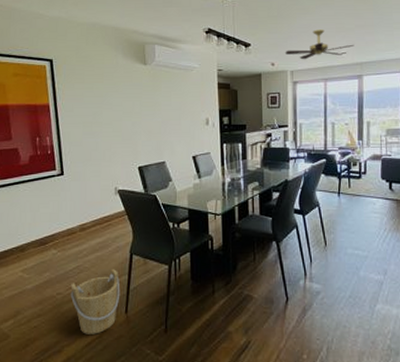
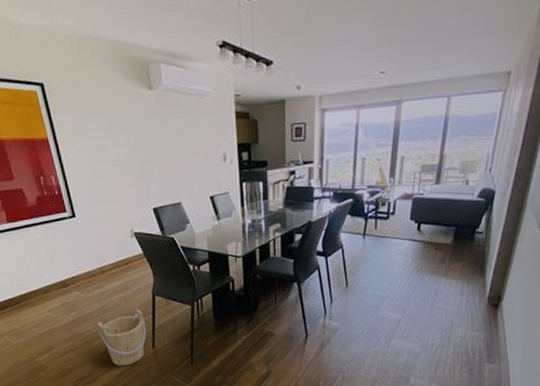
ceiling fan: present [284,29,354,60] -> none [312,41,396,82]

